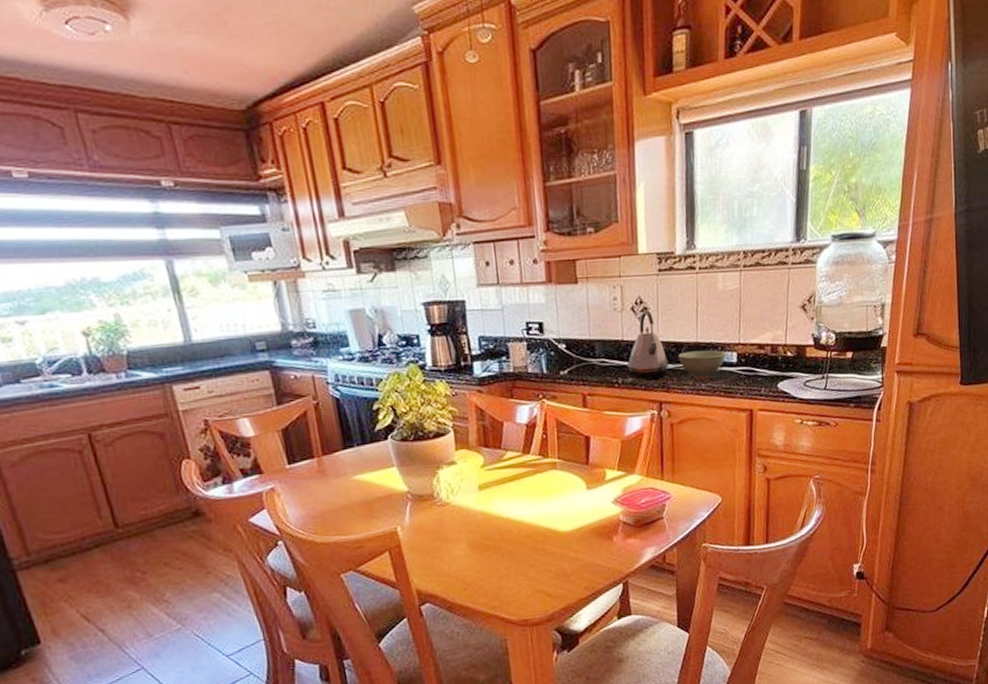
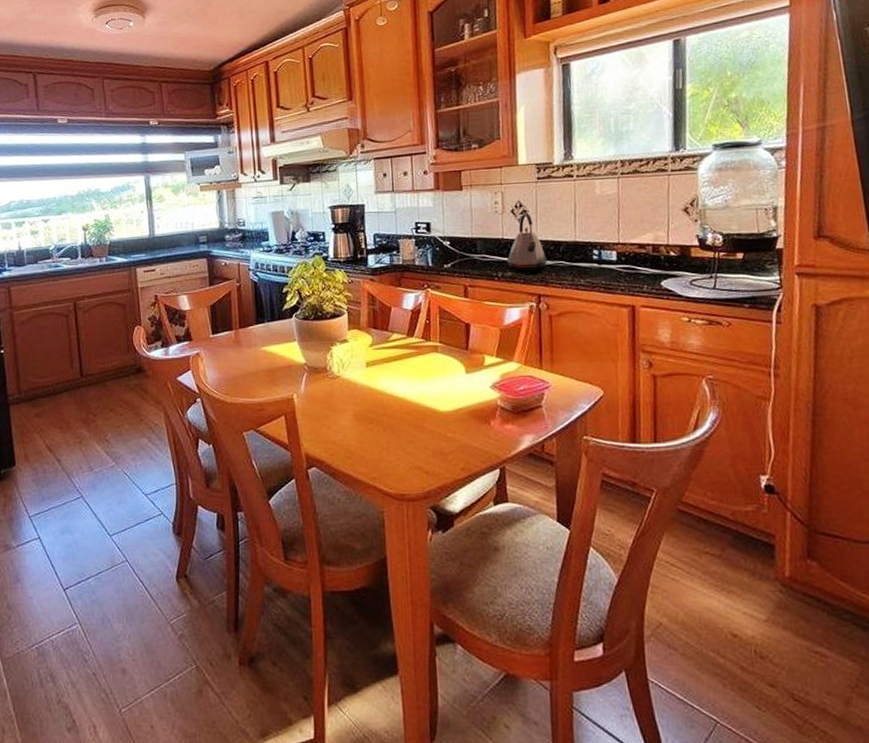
bowl: present [678,350,727,380] -> none [557,248,606,276]

